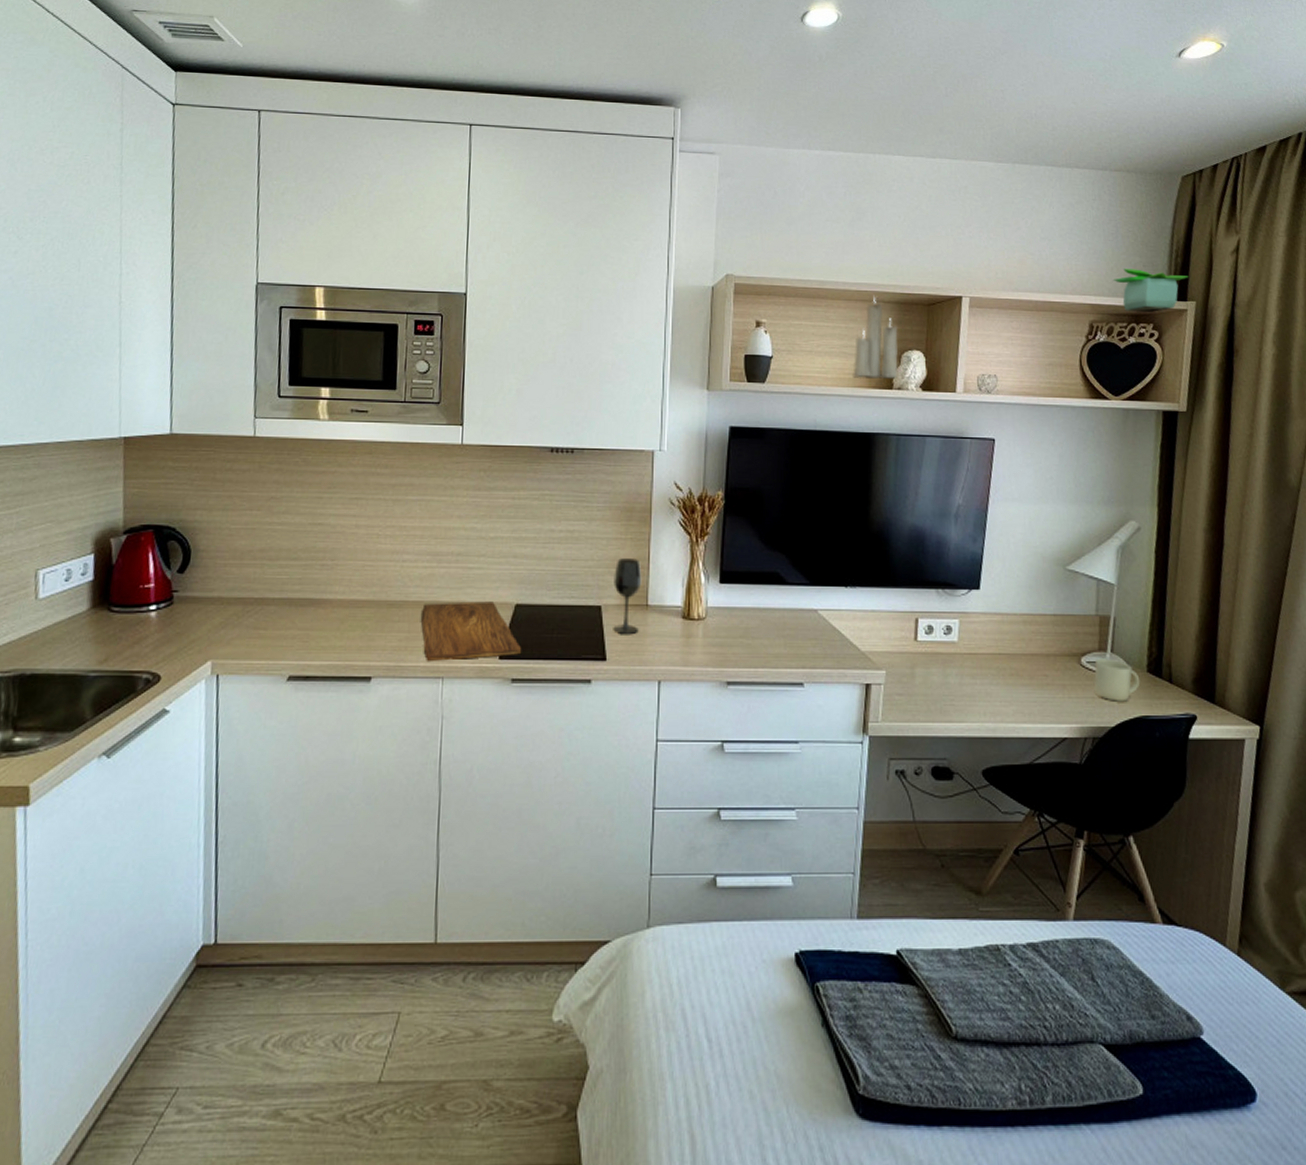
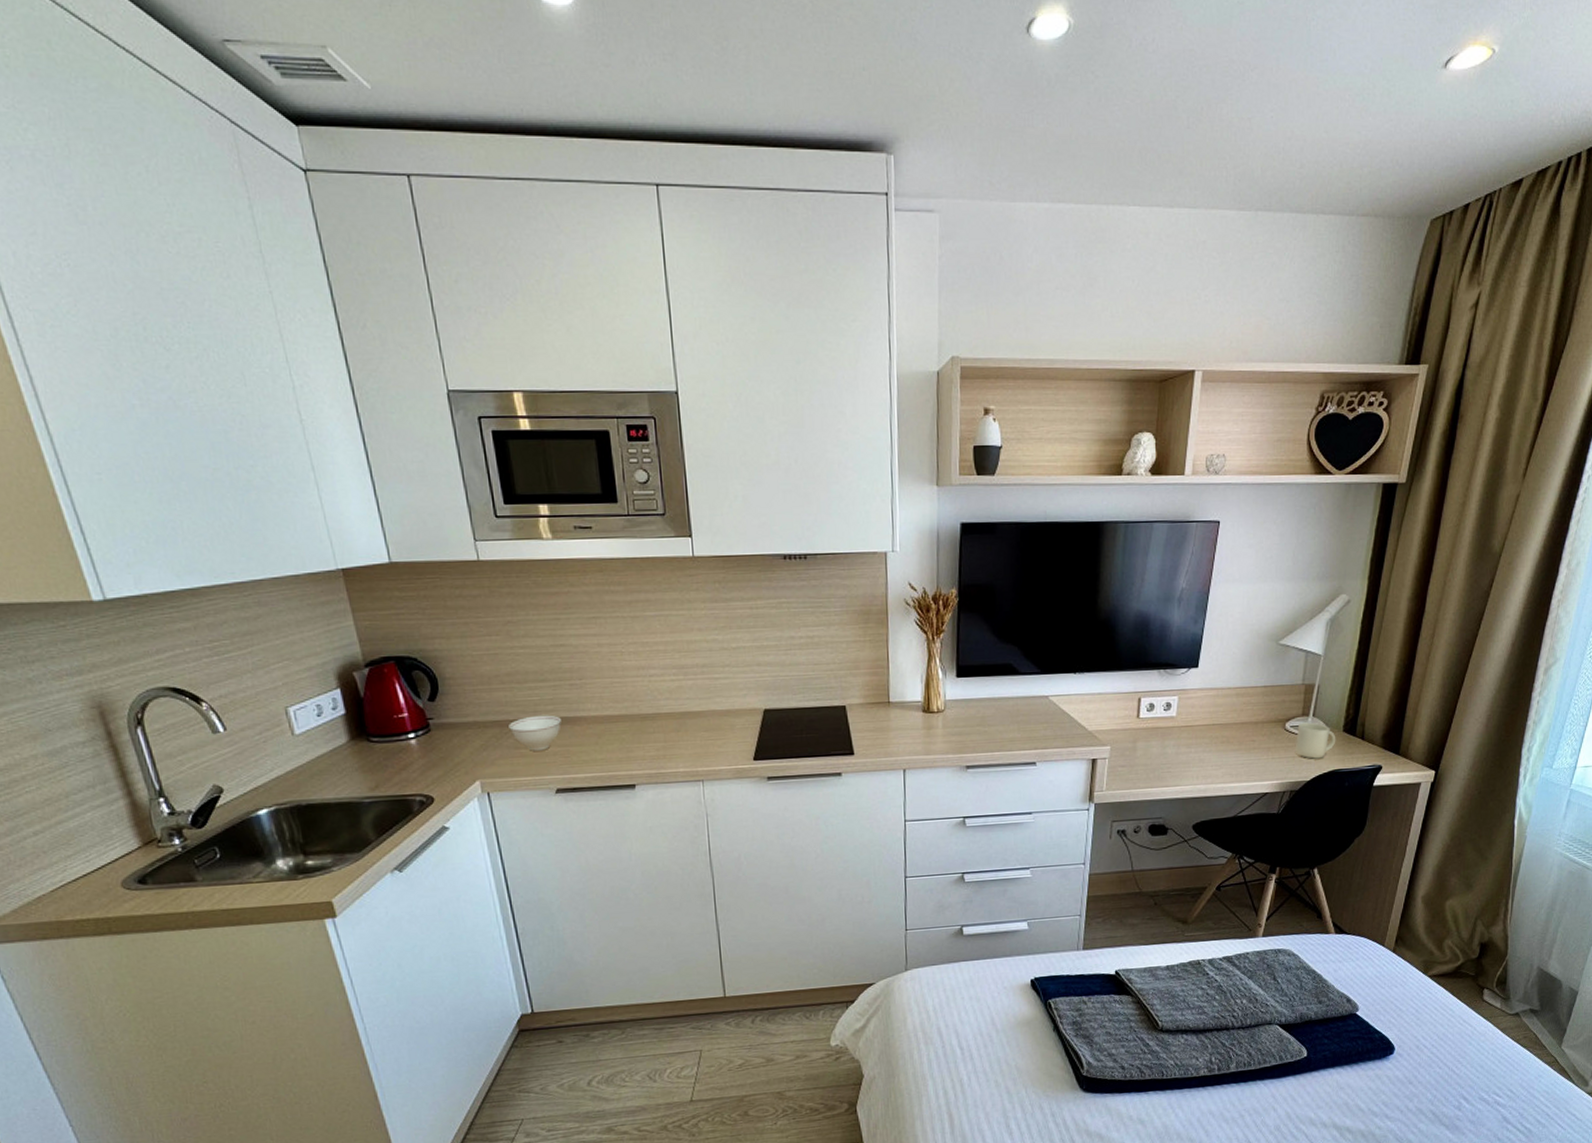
bowl: none [252,595,308,634] -> present [509,715,563,752]
cutting board: present [421,601,522,662] -> none [675,708,775,768]
wine glass: present [613,558,642,635] -> none [855,659,883,731]
candle: present [853,296,899,379] -> none [1083,374,1129,466]
potted plant: present [1112,268,1189,312] -> none [1348,331,1425,379]

